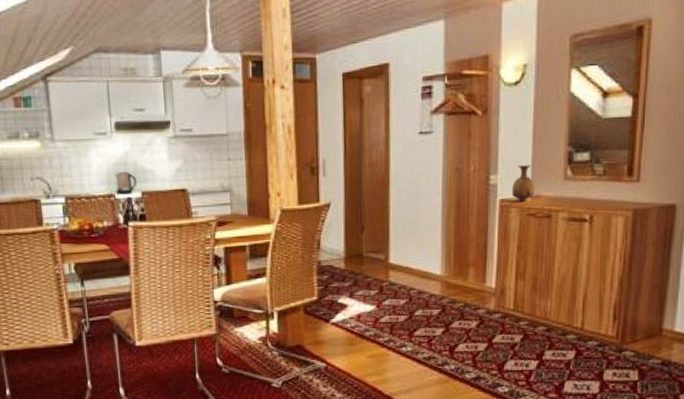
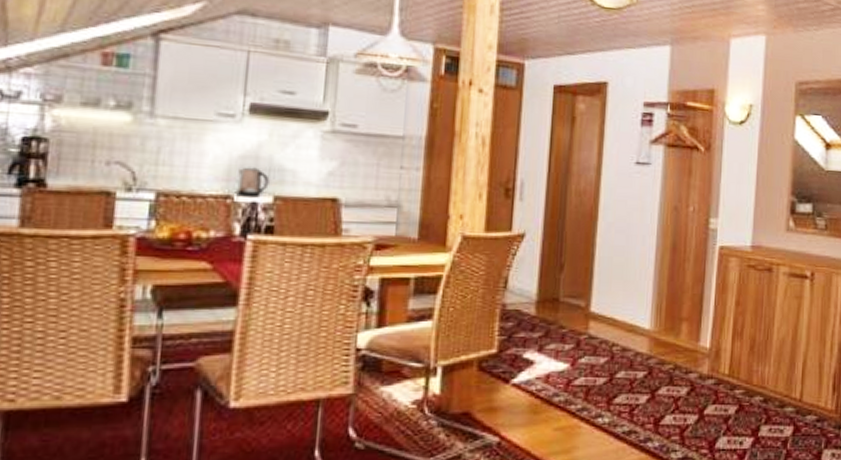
vase: present [511,165,535,203] -> none [732,210,757,252]

